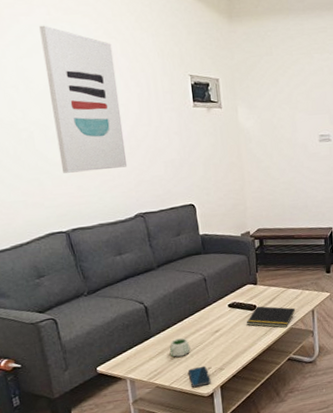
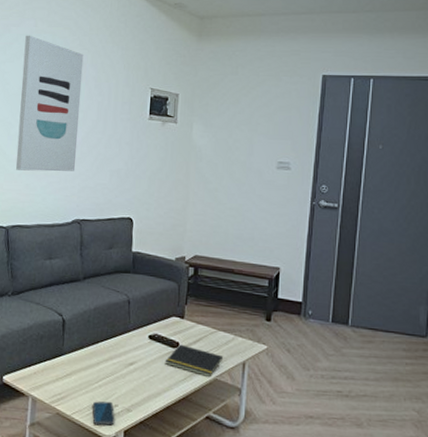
mug: present [169,338,191,358] -> none [77,363,100,385]

